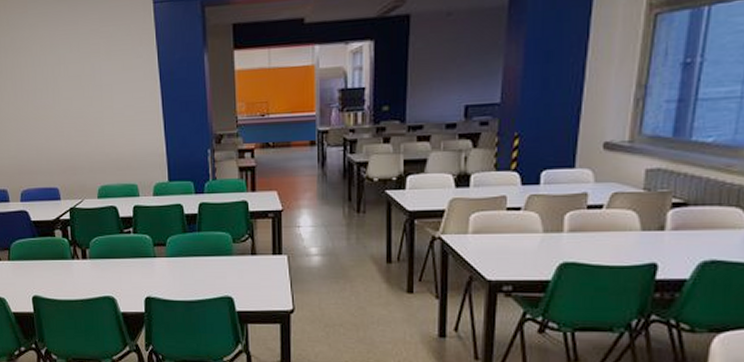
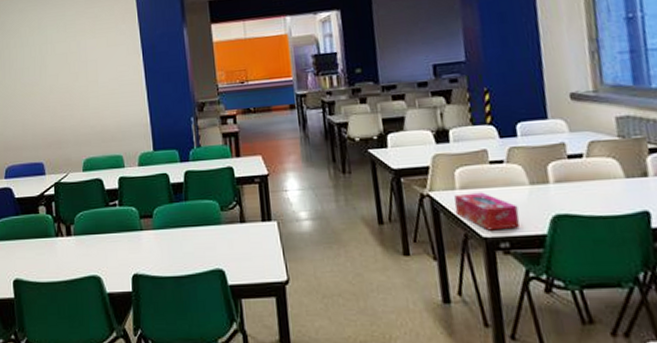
tissue box: none [464,237,527,274] -> present [454,192,520,231]

